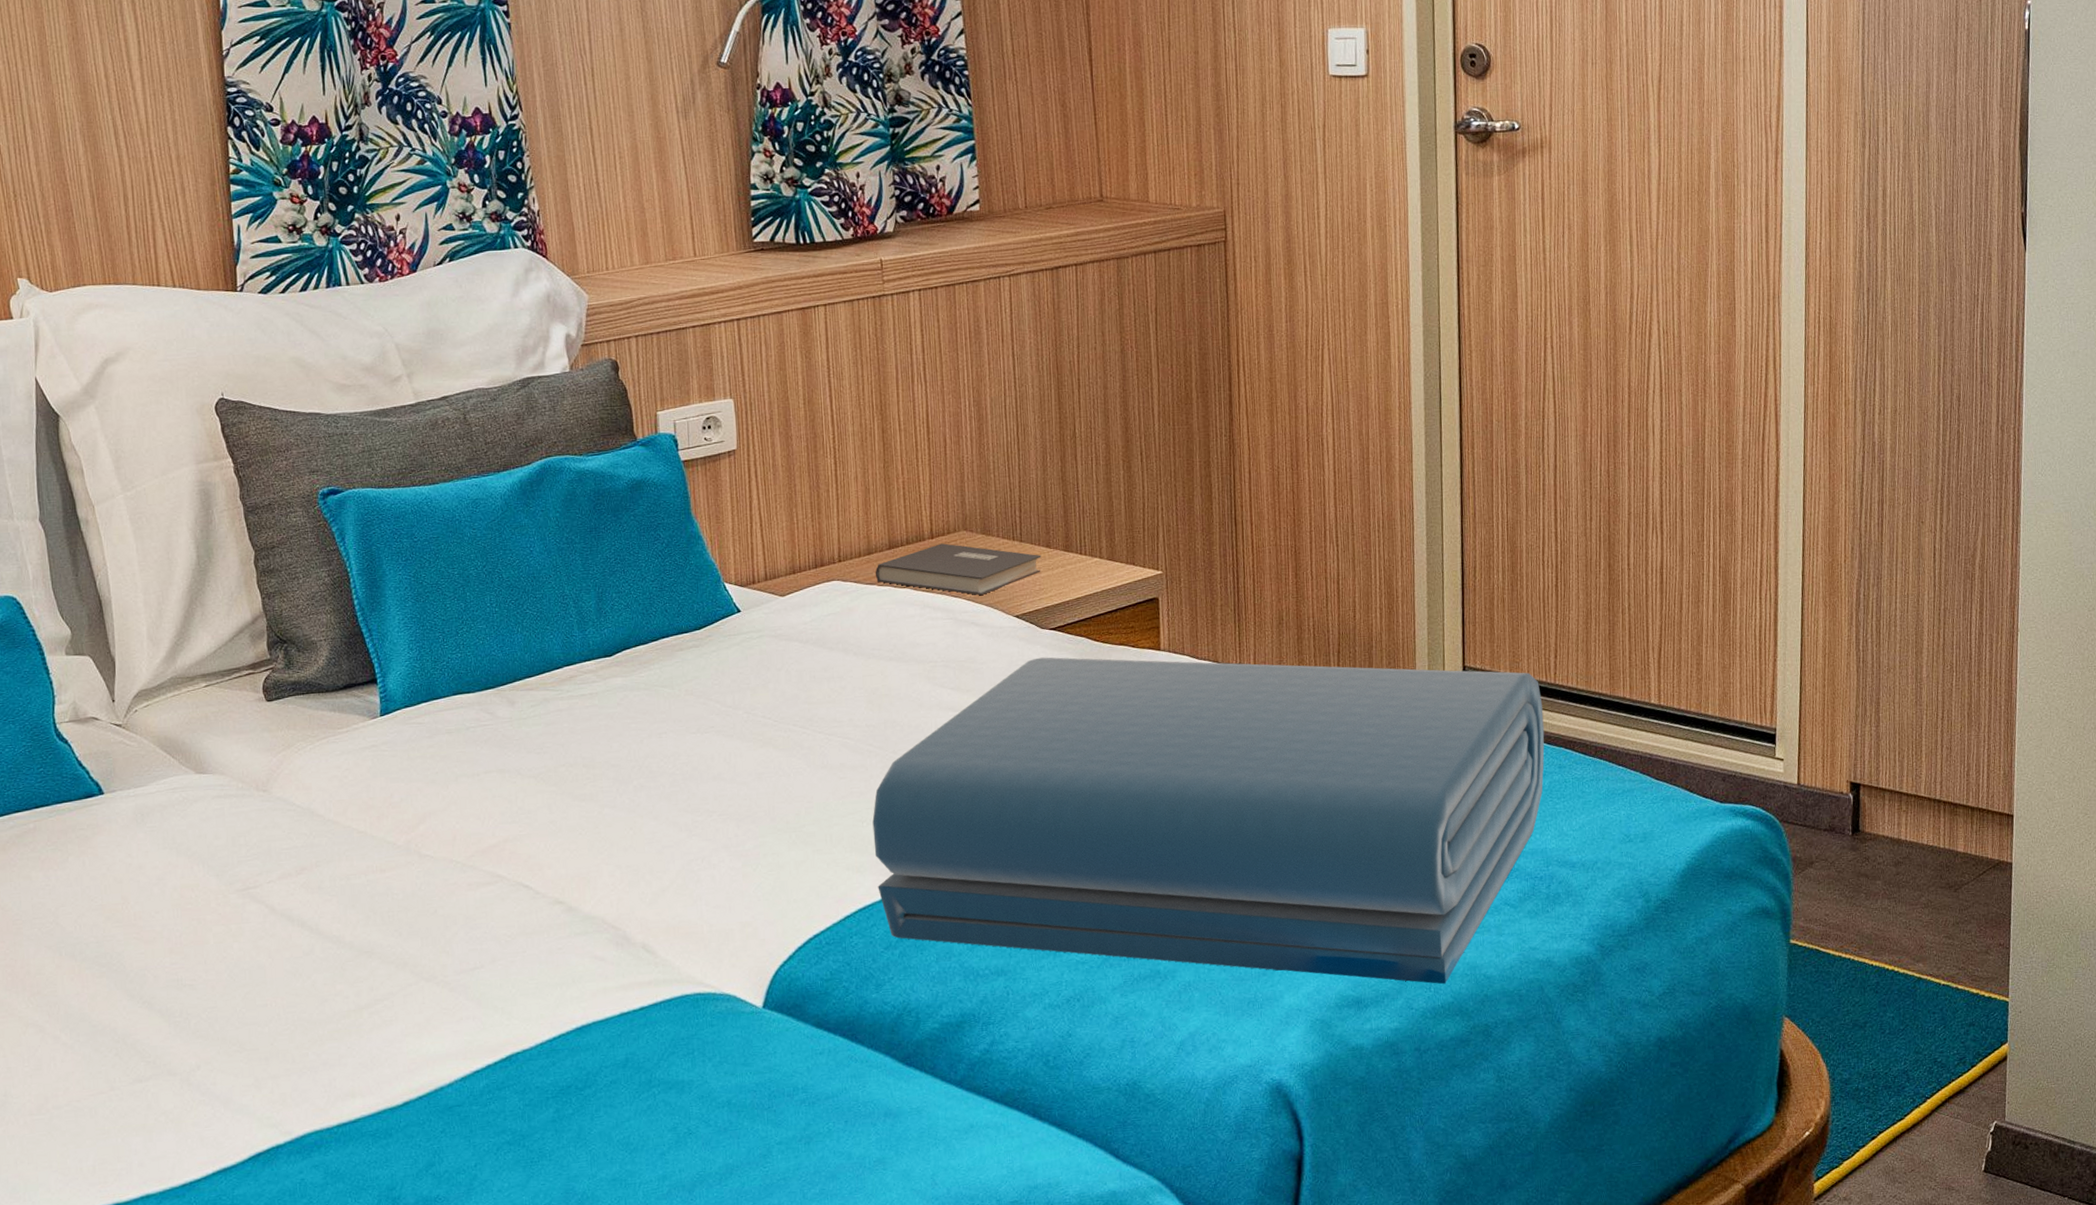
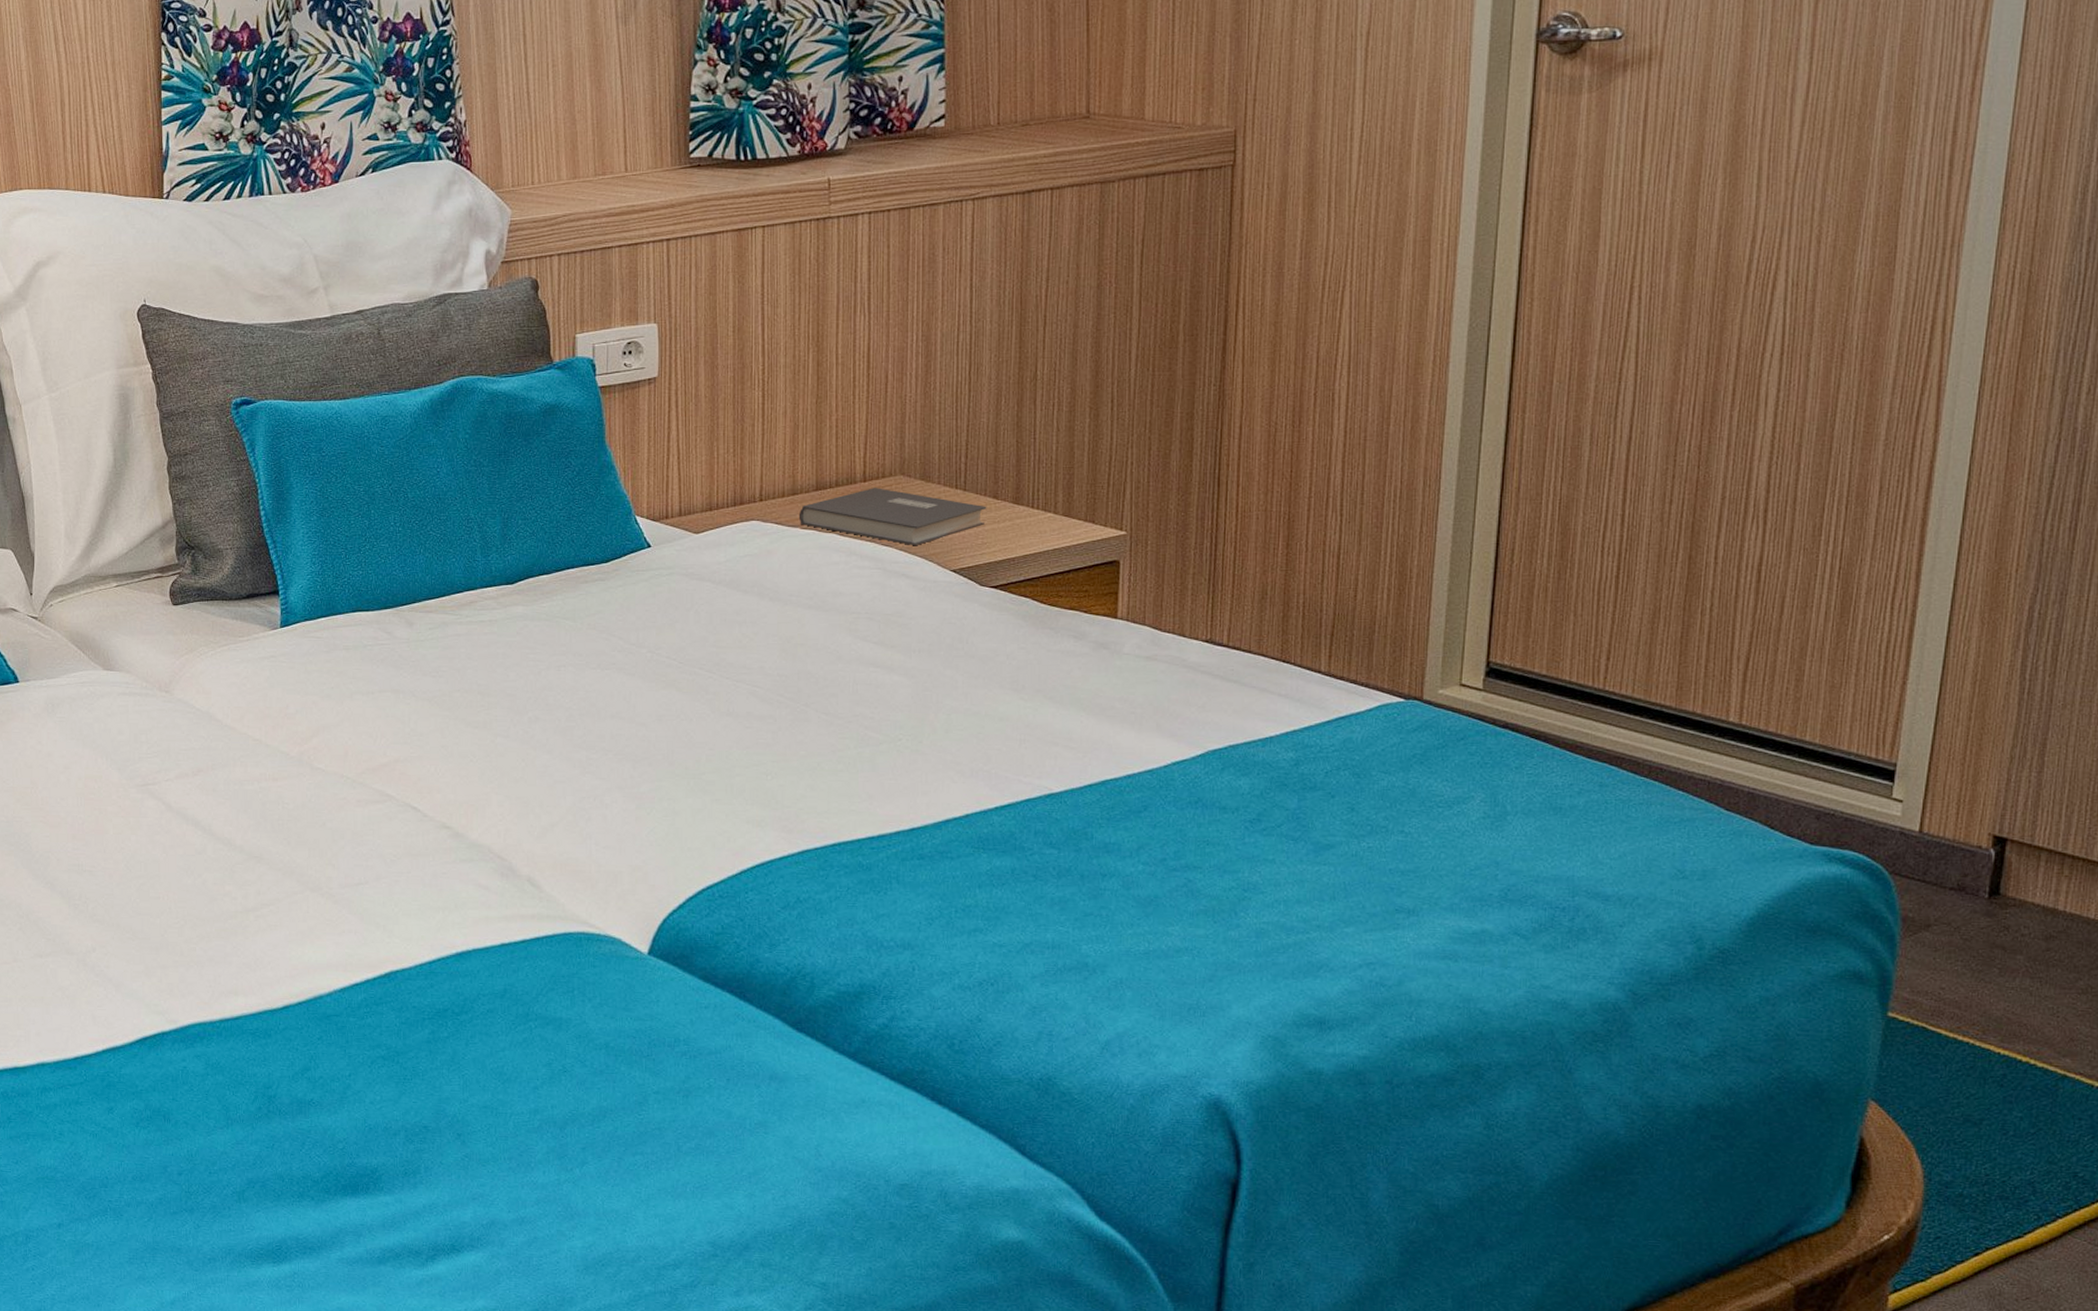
towel: present [872,657,1545,985] -> none [777,617,1586,1015]

